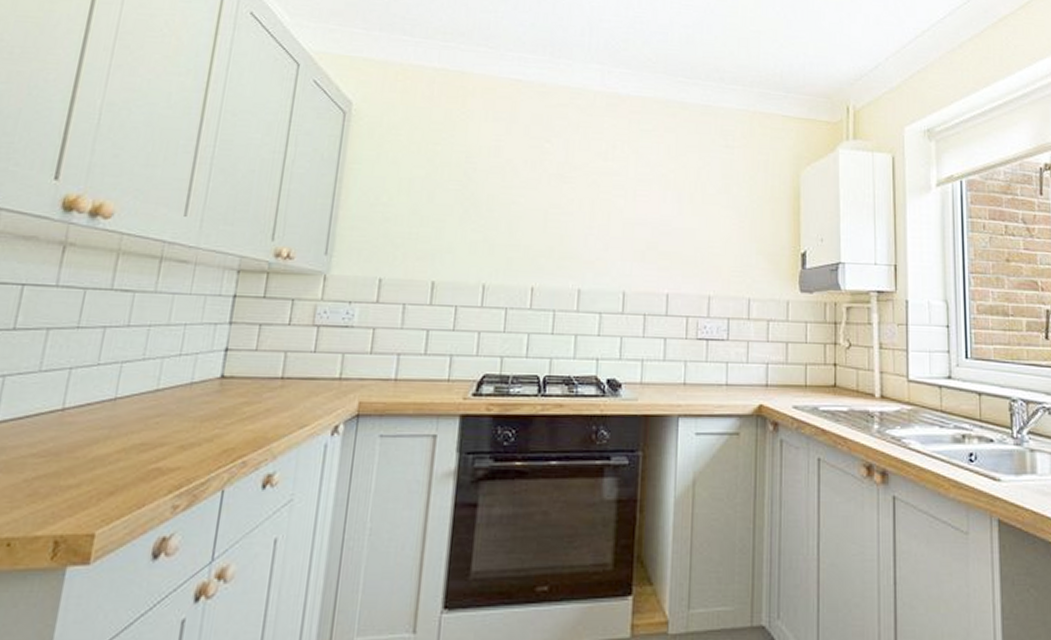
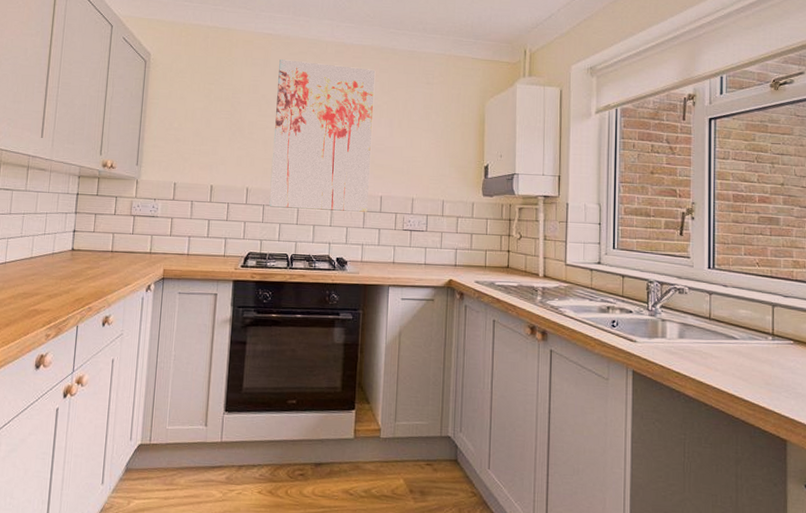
wall art: none [514,113,659,316] -> present [269,59,376,212]

